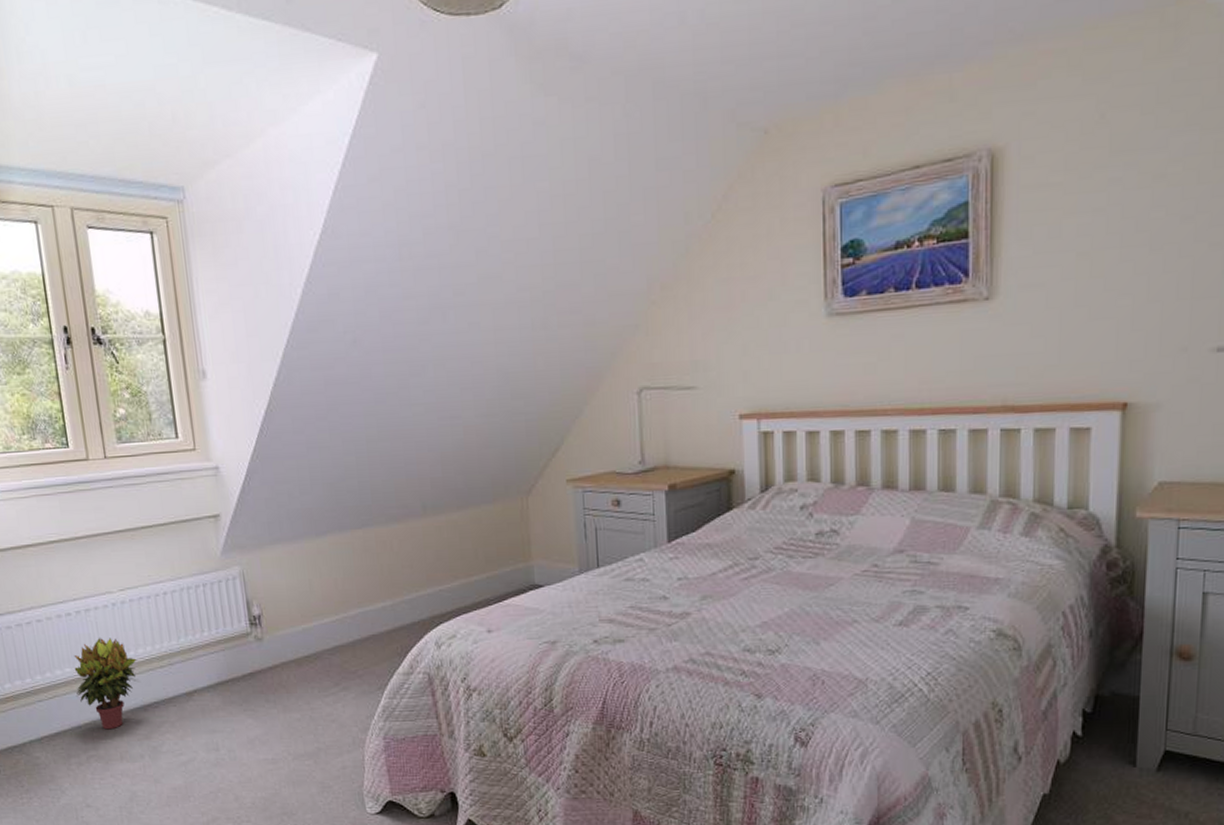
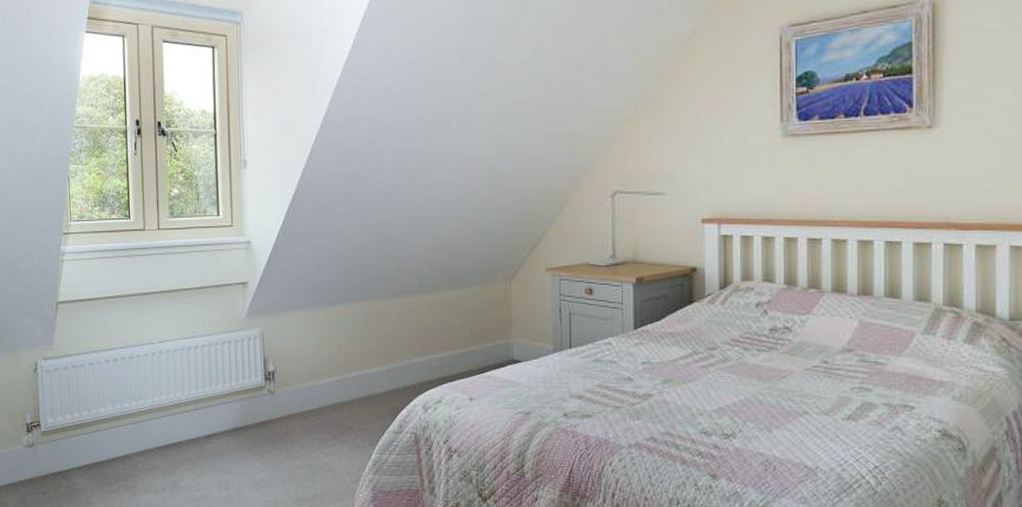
potted plant: present [74,637,140,730] -> none [114,381,169,464]

